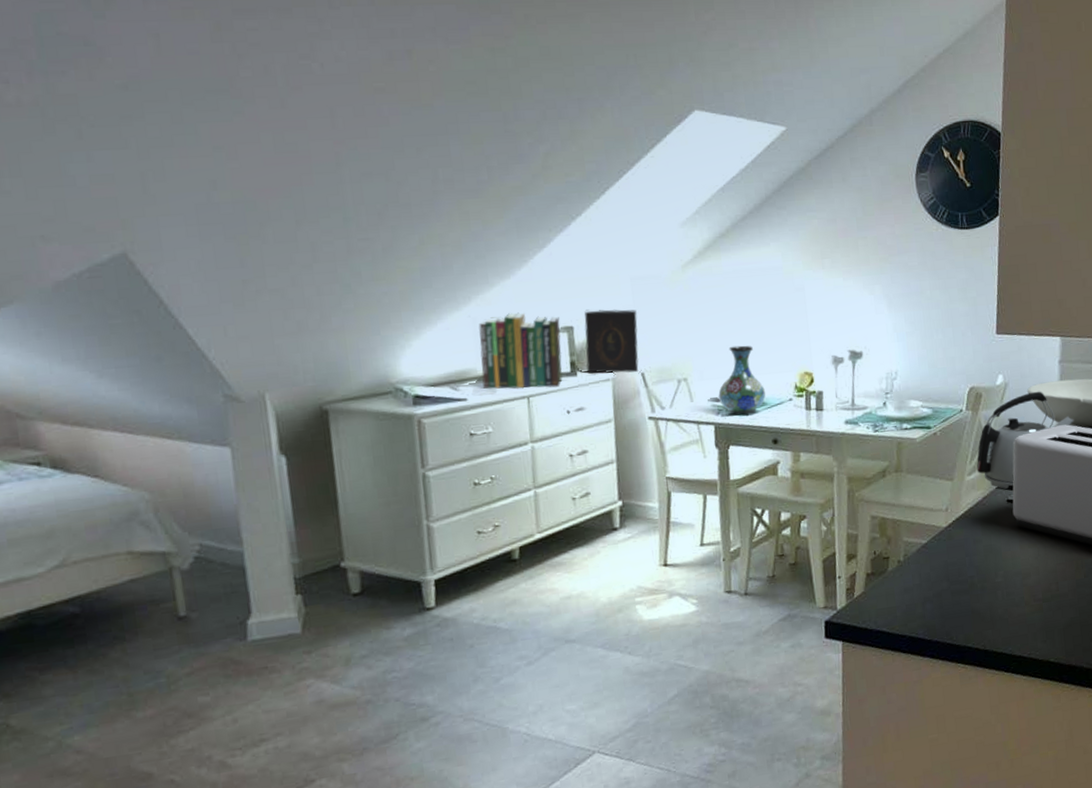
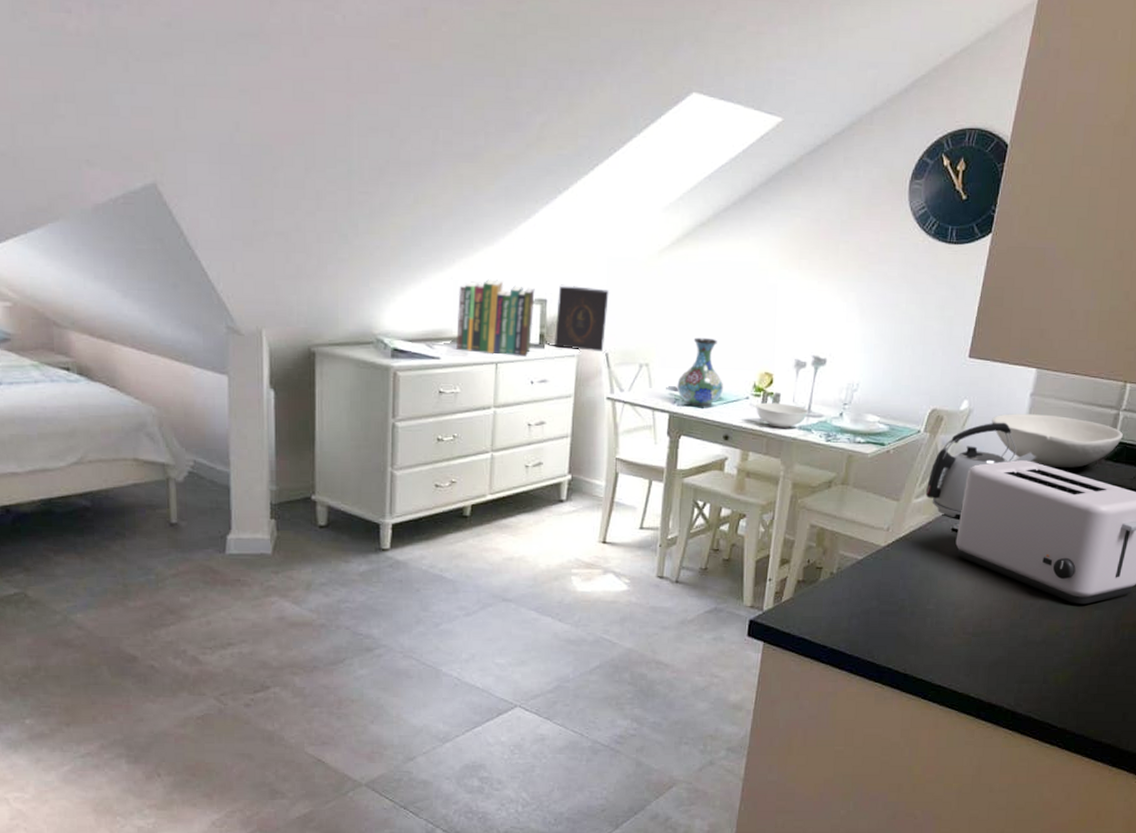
bowl: none [800,400,853,425] -> present [756,402,808,428]

